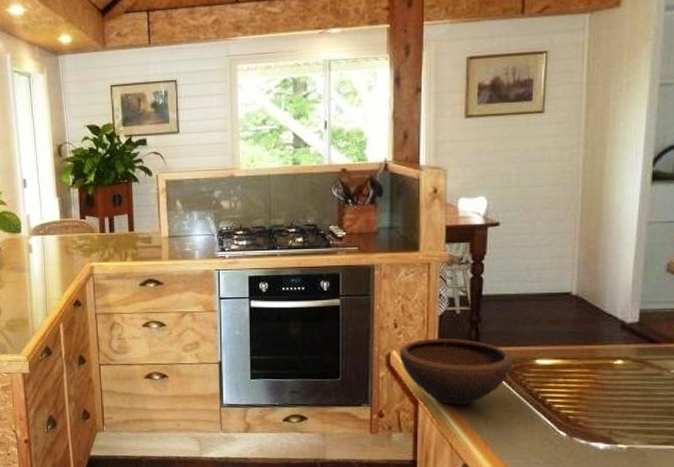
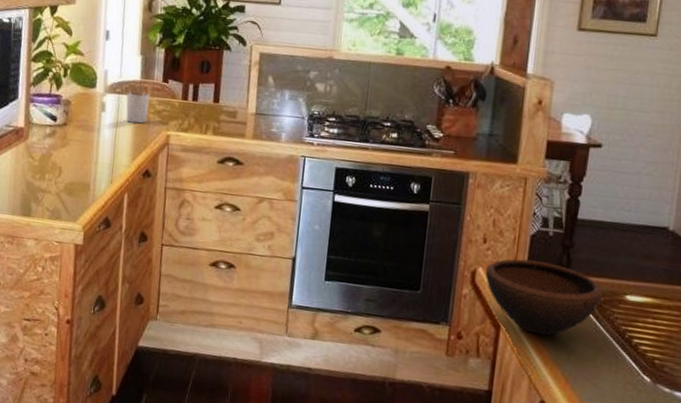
utensil holder: none [45,220,72,259] -> present [123,81,153,124]

